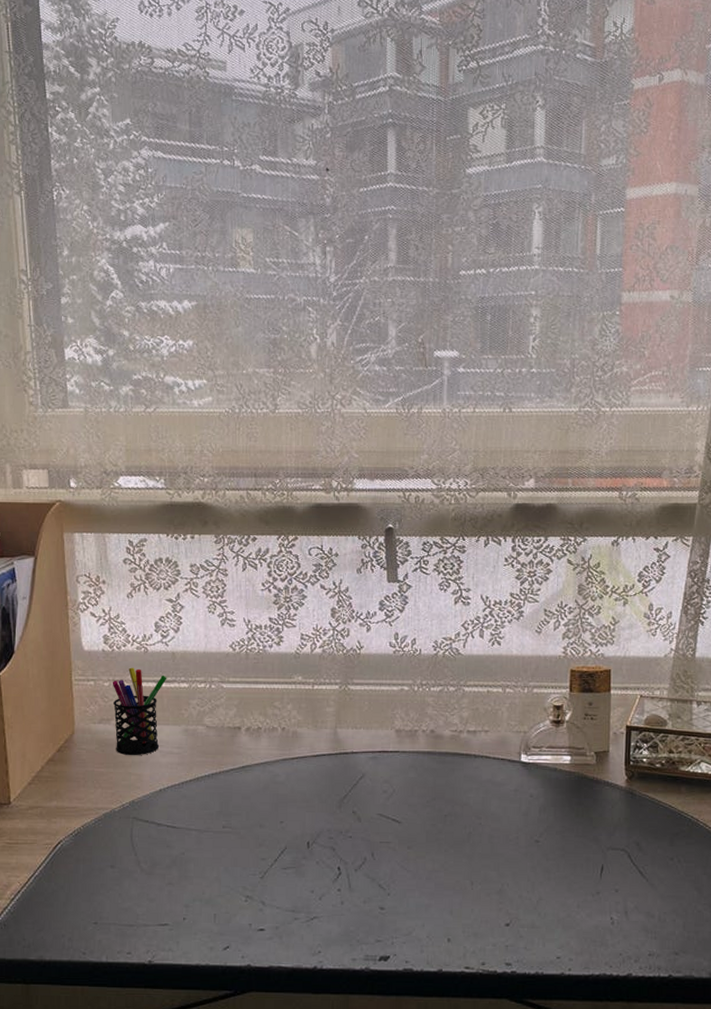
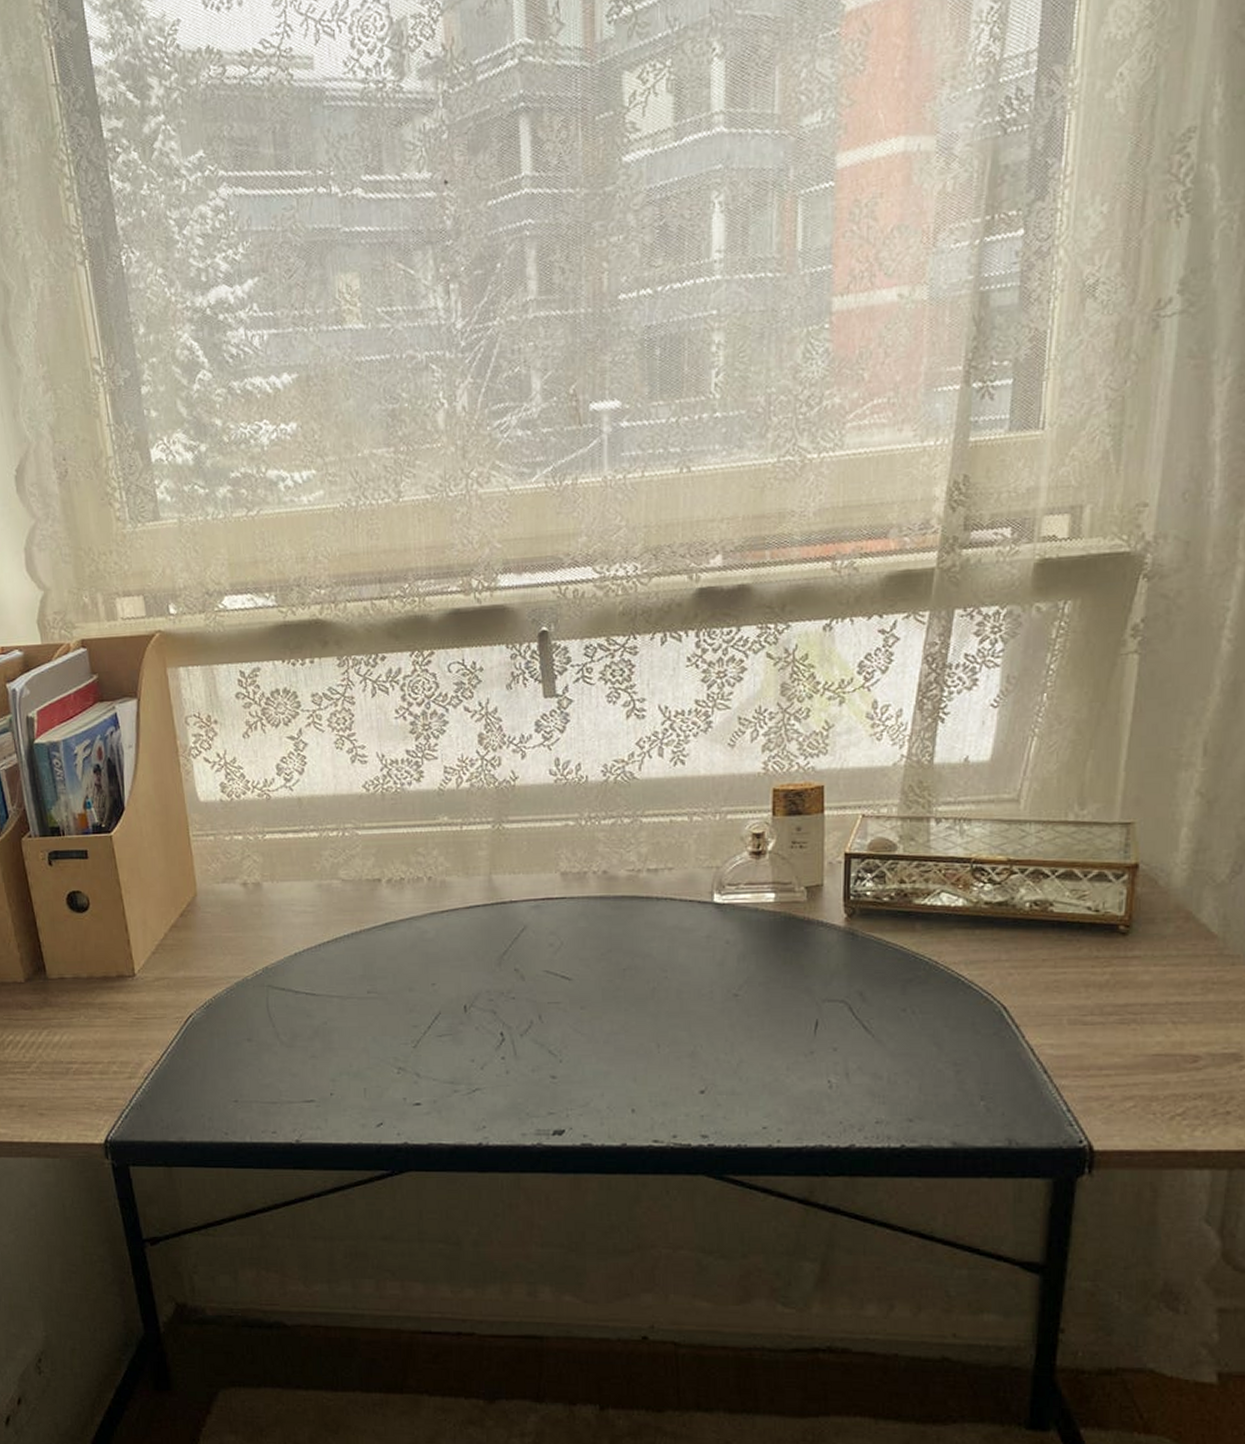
pen holder: present [112,667,167,756] -> none [233,817,294,918]

